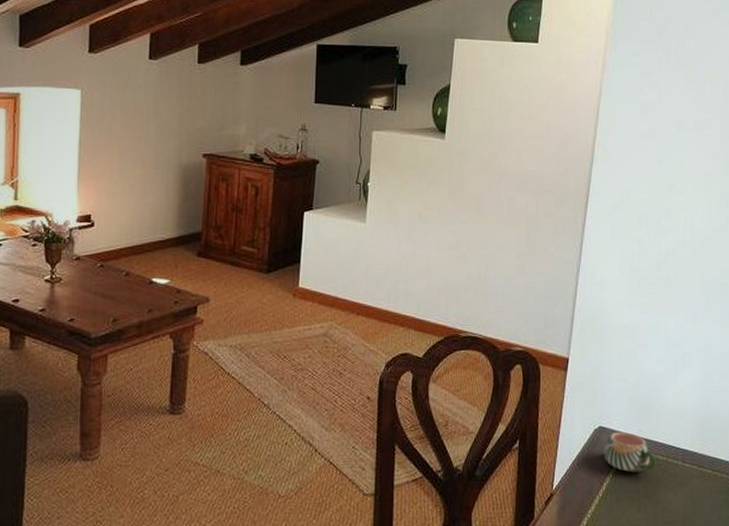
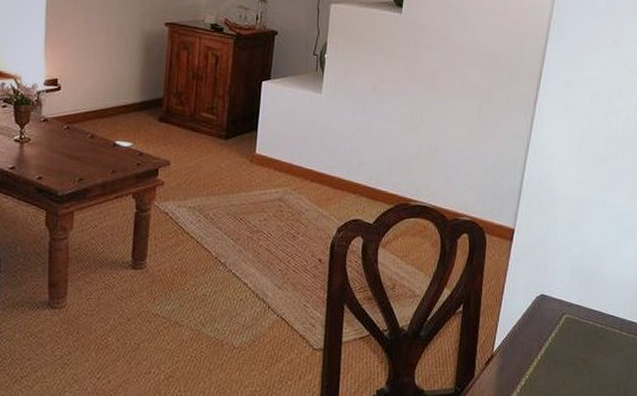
mug: present [604,431,656,473] -> none [544,300,595,339]

